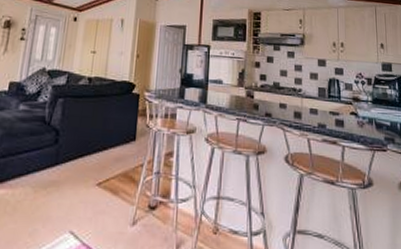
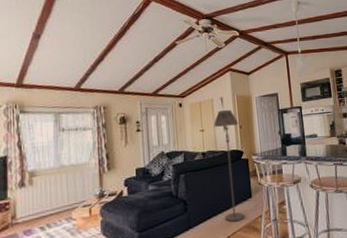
floor lamp: none [100,33,136,167] -> present [213,109,245,222]

